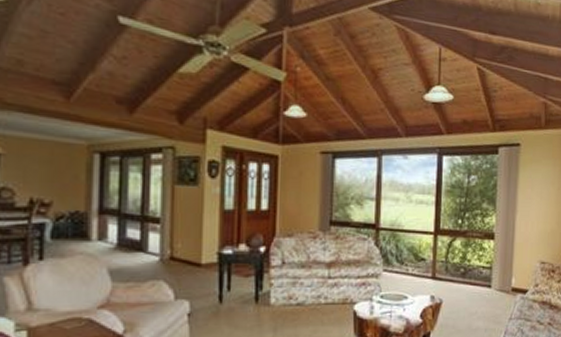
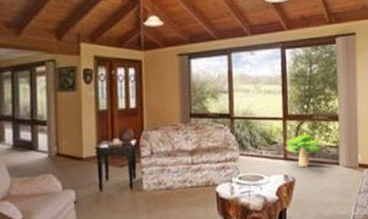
potted plant: none [433,251,475,288] -> present [284,133,323,167]

